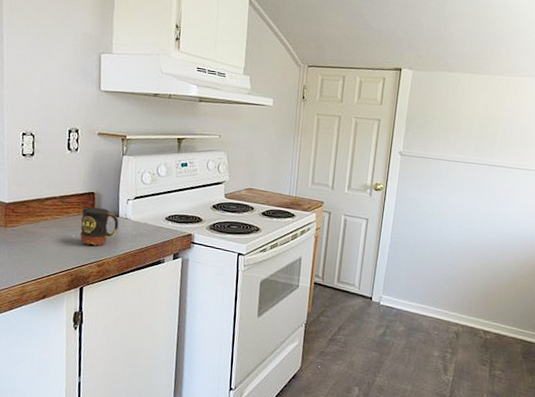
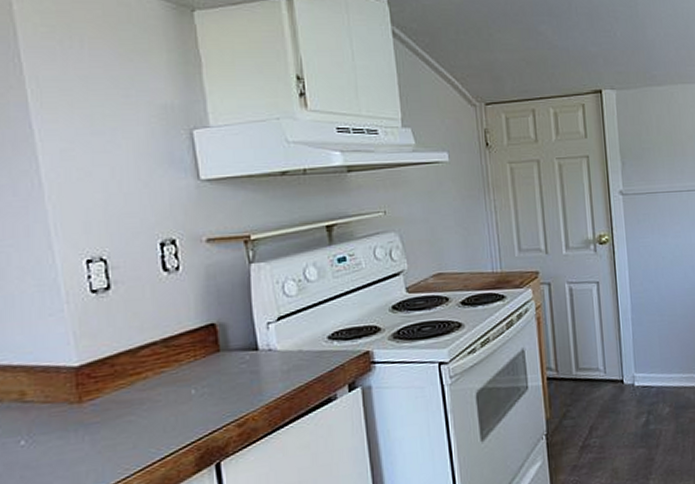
mug: present [80,207,119,246] -> none [200,343,261,400]

